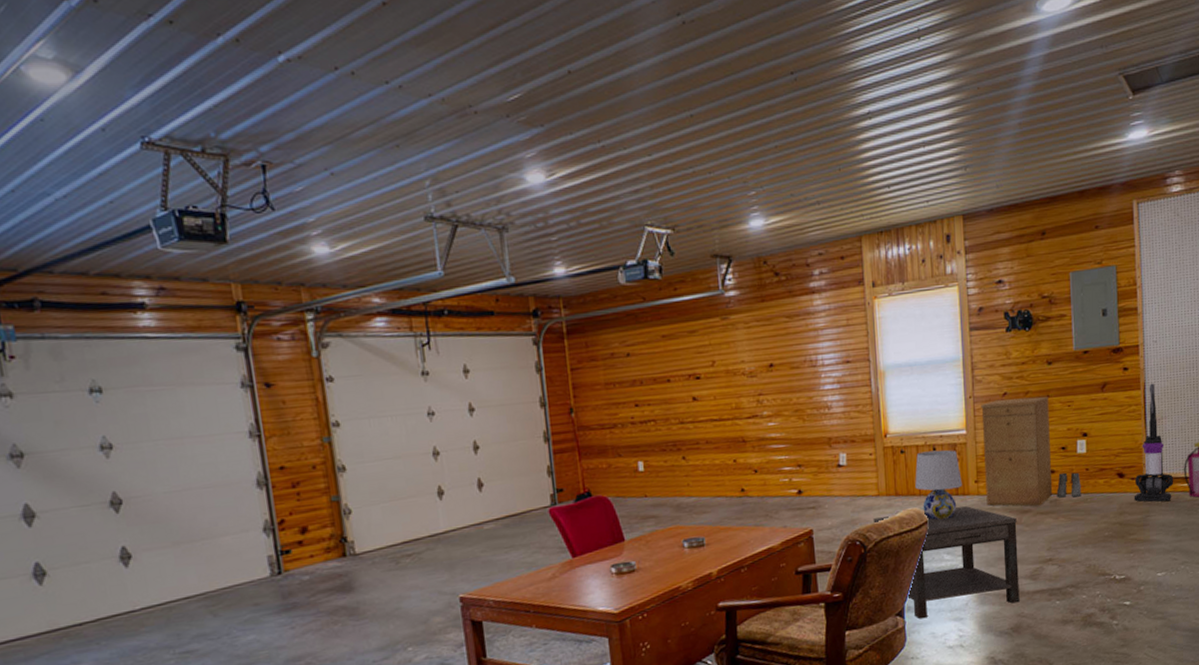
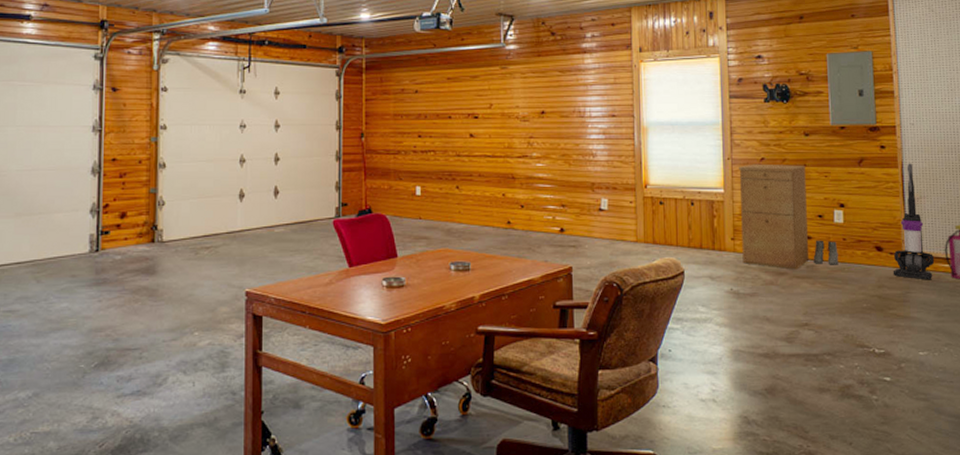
side table: present [873,506,1020,619] -> none [631,262,775,368]
table lamp: present [915,450,962,520] -> none [672,205,719,271]

